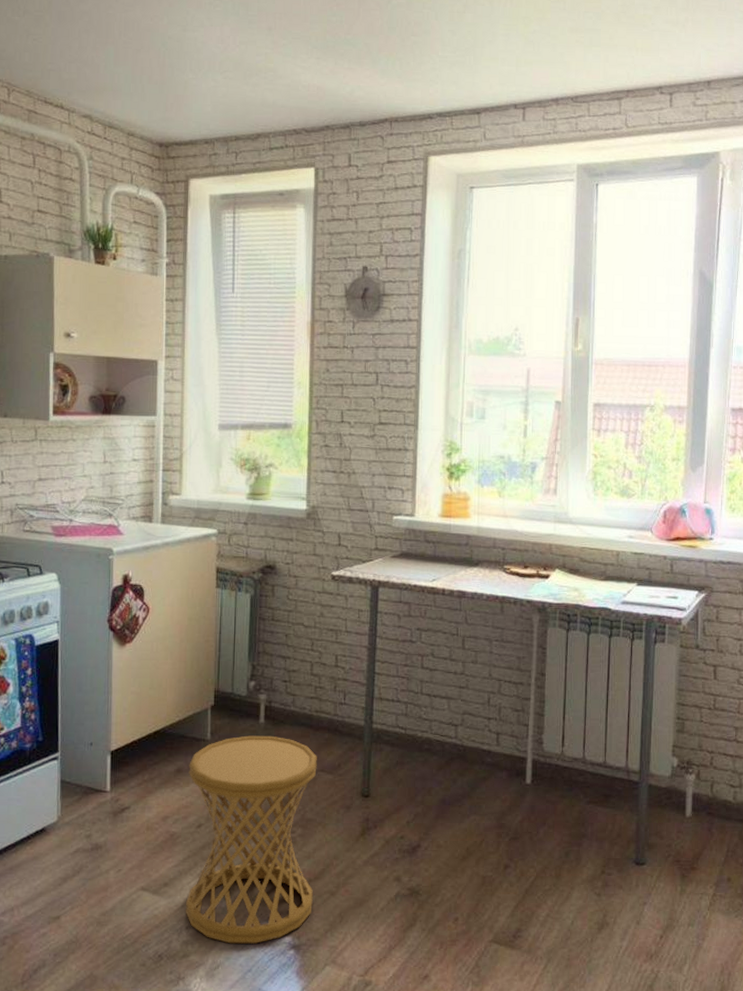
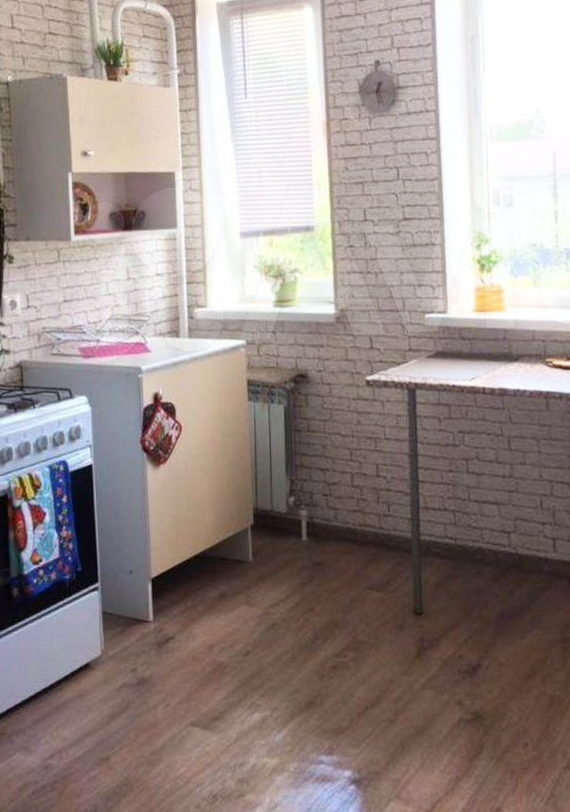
side table: present [186,735,317,944] -> none [232,553,371,781]

